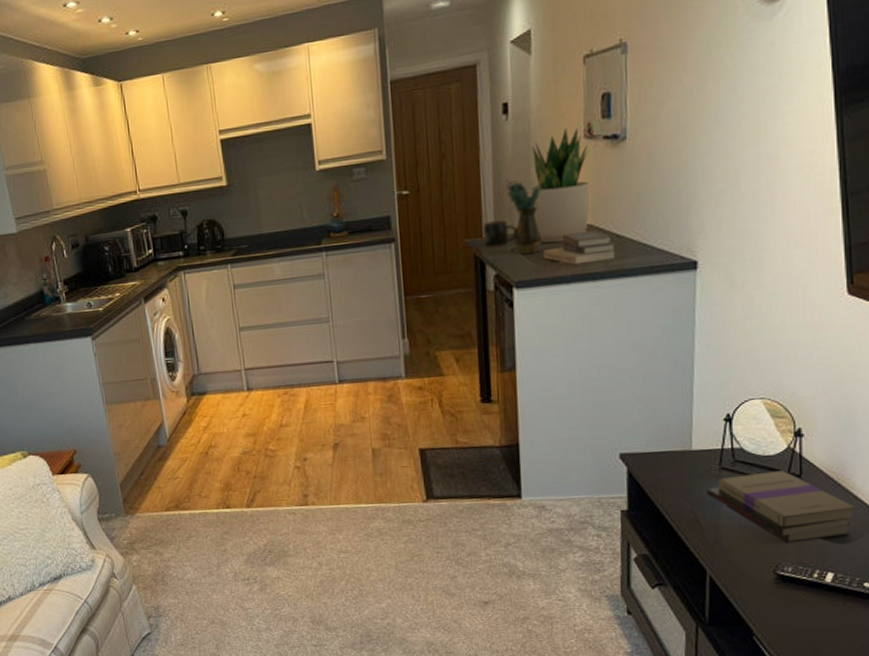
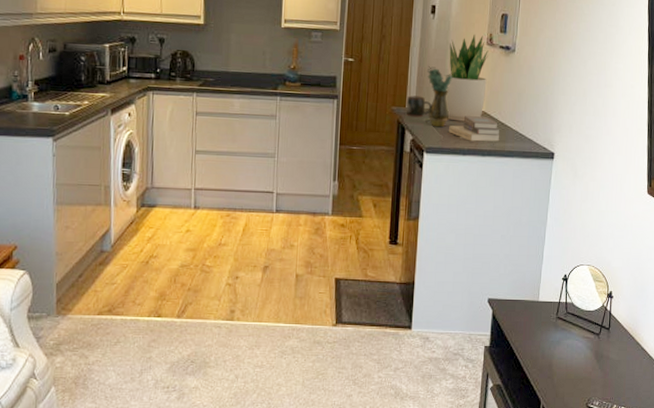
books: present [707,470,856,544] -> none [546,323,643,382]

